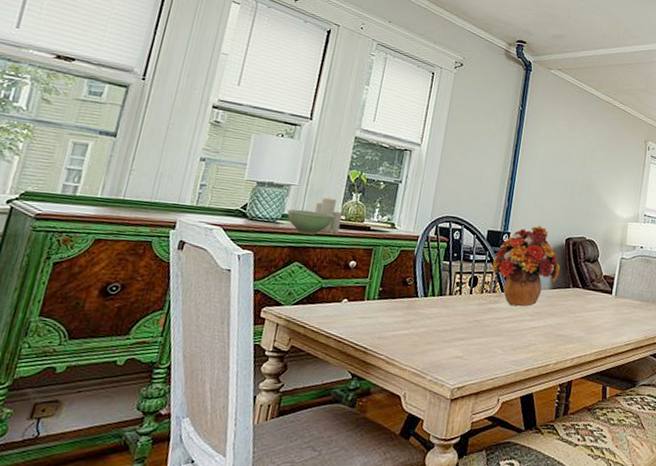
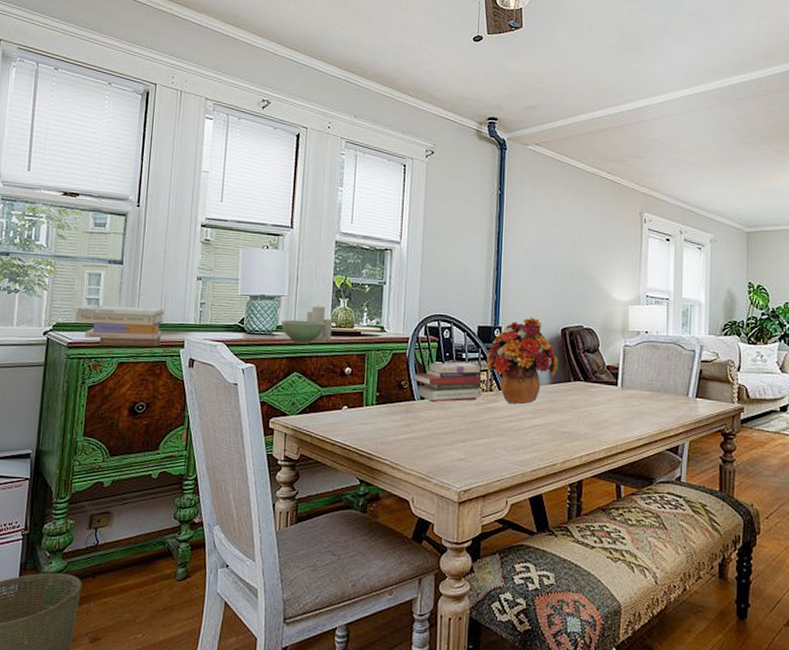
books: none [45,174,158,226] -> present [71,304,165,347]
books: none [419,262,487,301] -> present [414,362,483,402]

